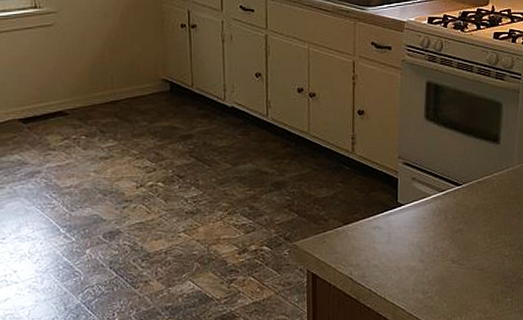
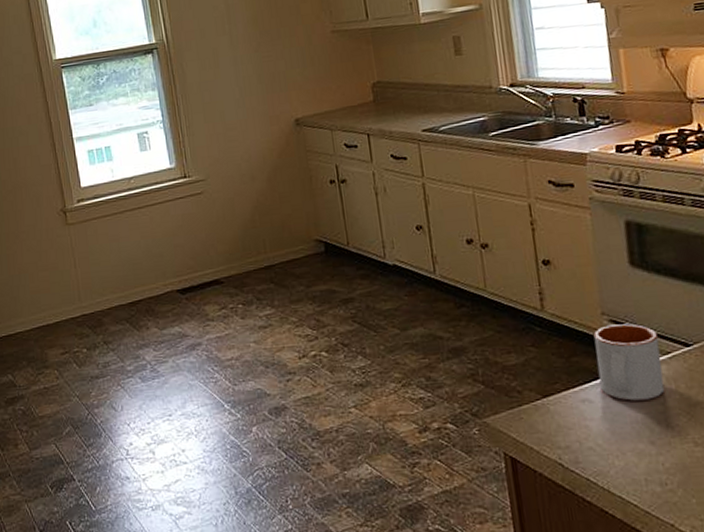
mug: none [389,166,438,228] -> present [593,323,665,401]

